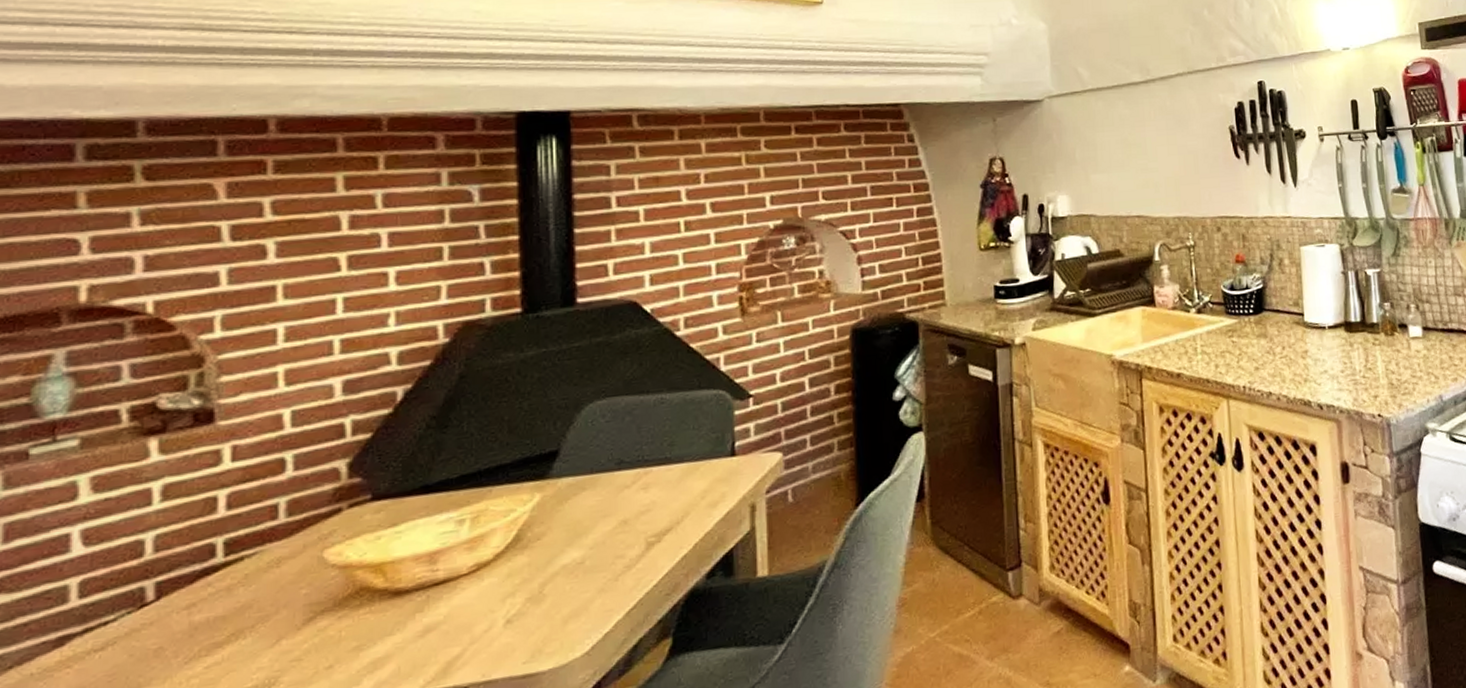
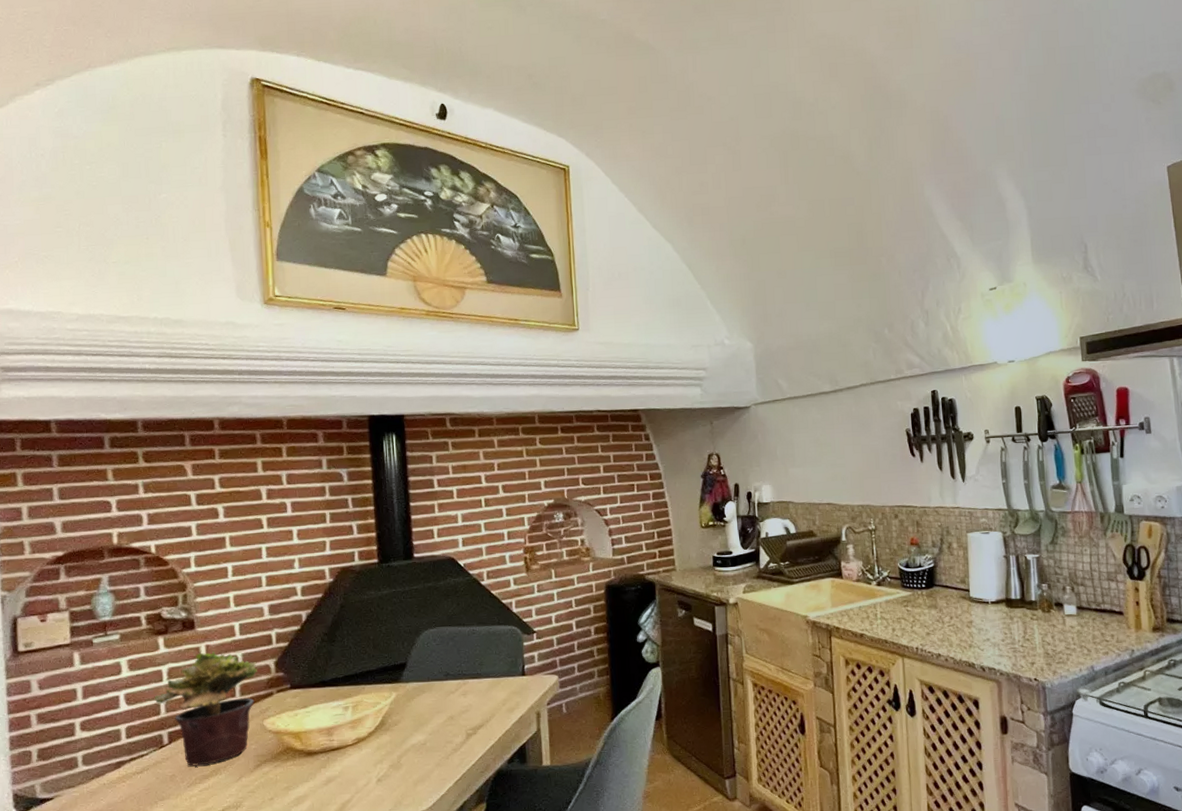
potted plant: none [136,454,319,631] -> present [155,651,258,766]

